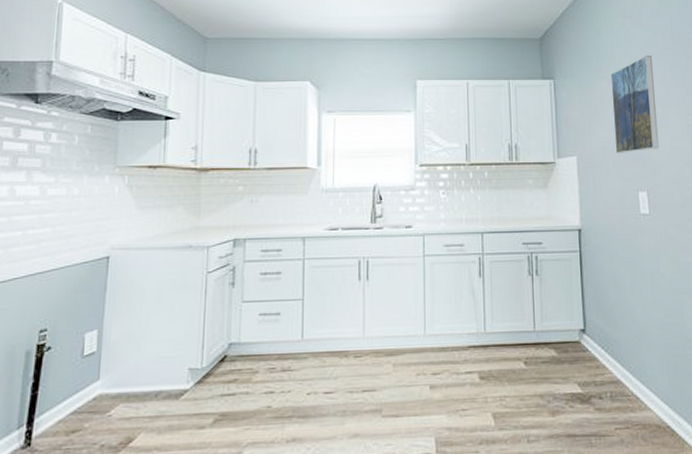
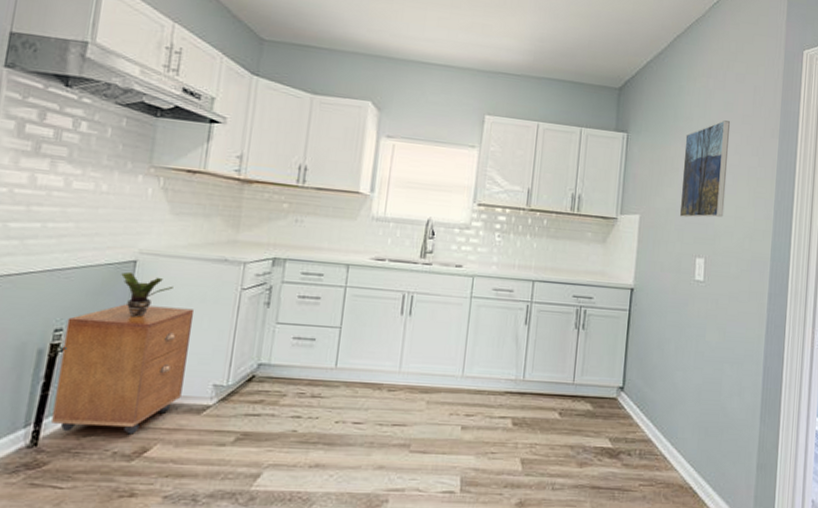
cabinet: none [42,297,166,429] -> present [51,304,195,435]
potted plant: none [96,267,144,311] -> present [121,271,174,318]

